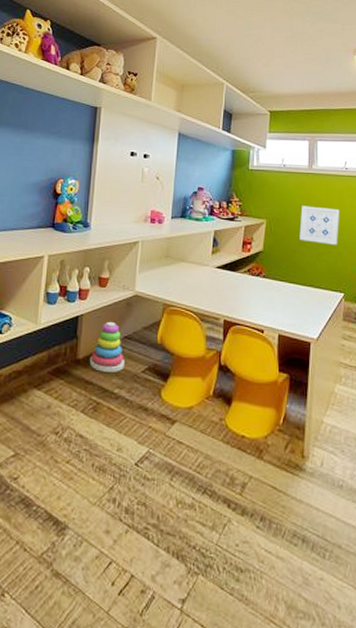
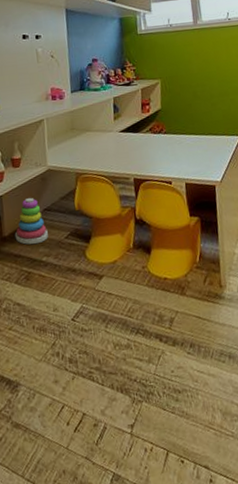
wall art: present [299,206,340,245] -> none [192,59,230,94]

